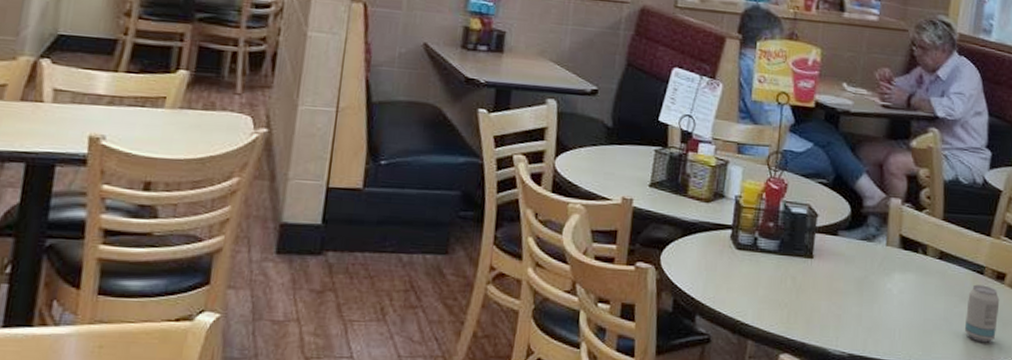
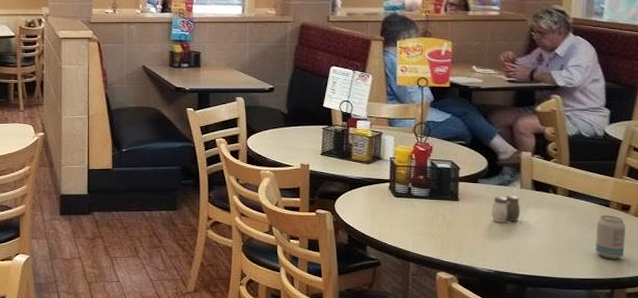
salt and pepper shaker: none [850,254,884,291] -> present [491,195,520,223]

